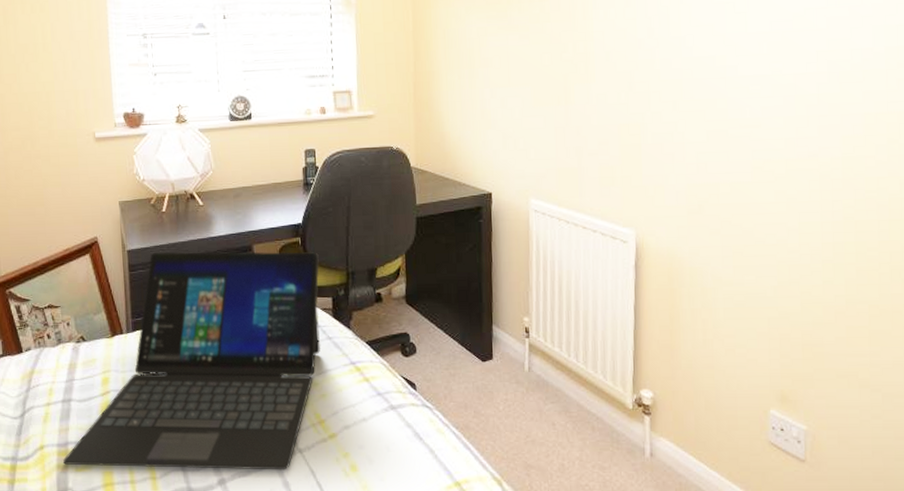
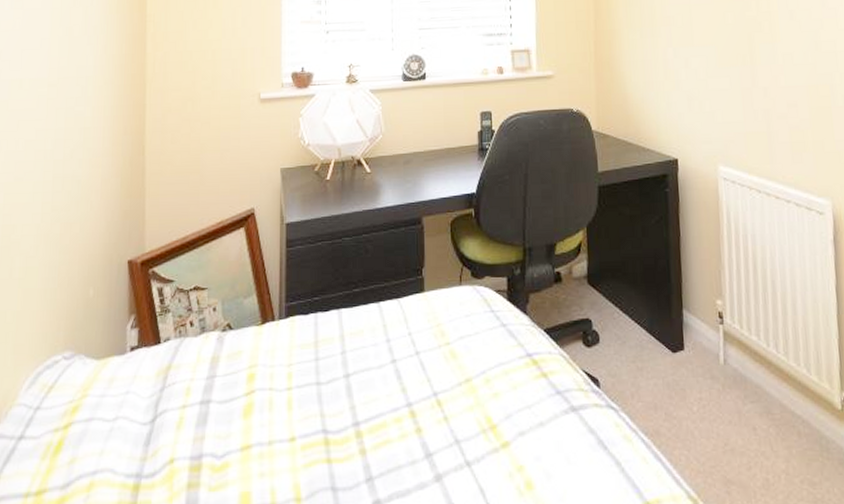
laptop: present [63,251,321,470] -> none [195,224,494,489]

